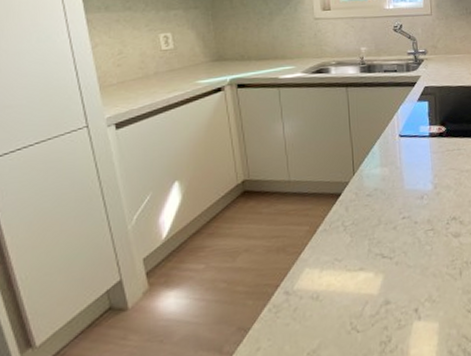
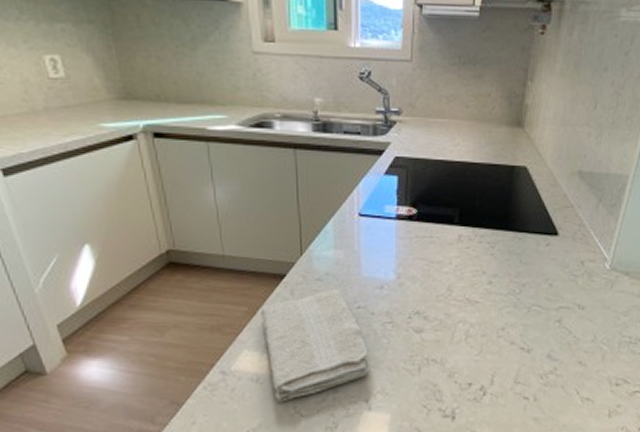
washcloth: none [319,202,418,320] -> present [260,288,370,403]

